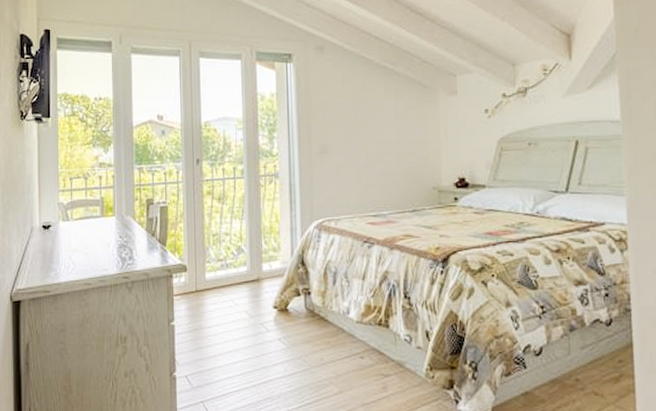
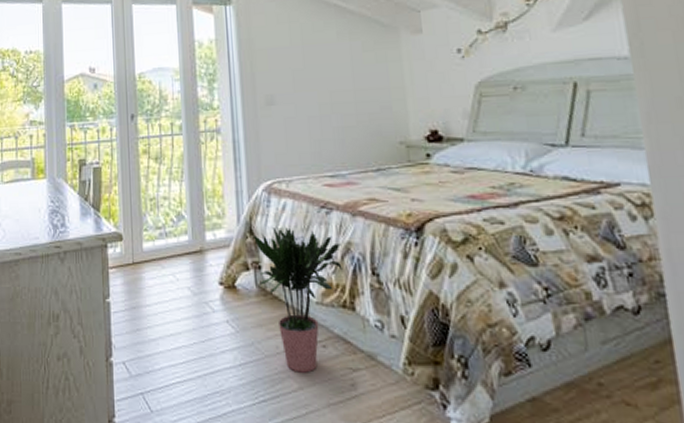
potted plant: none [304,258,381,380] -> present [252,226,343,373]

